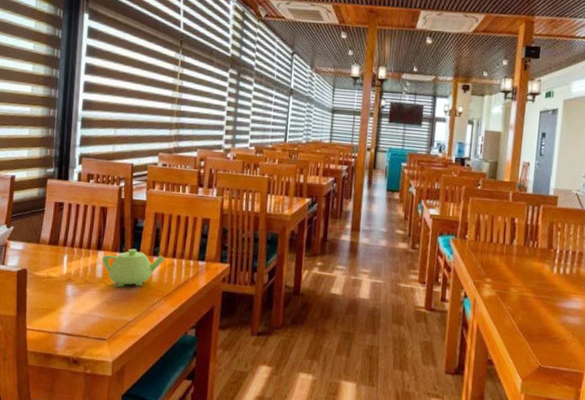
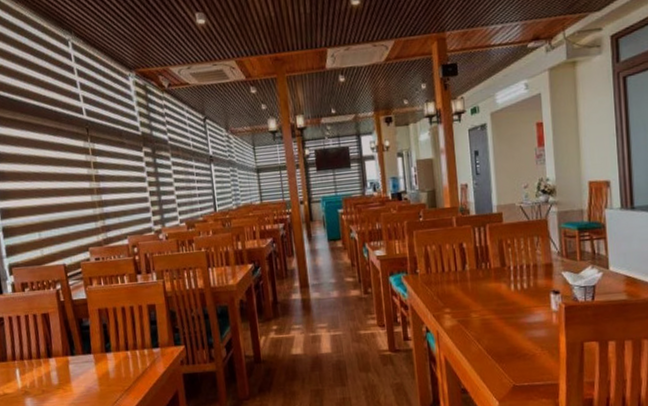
teapot: present [102,248,166,287] -> none [55,349,119,390]

